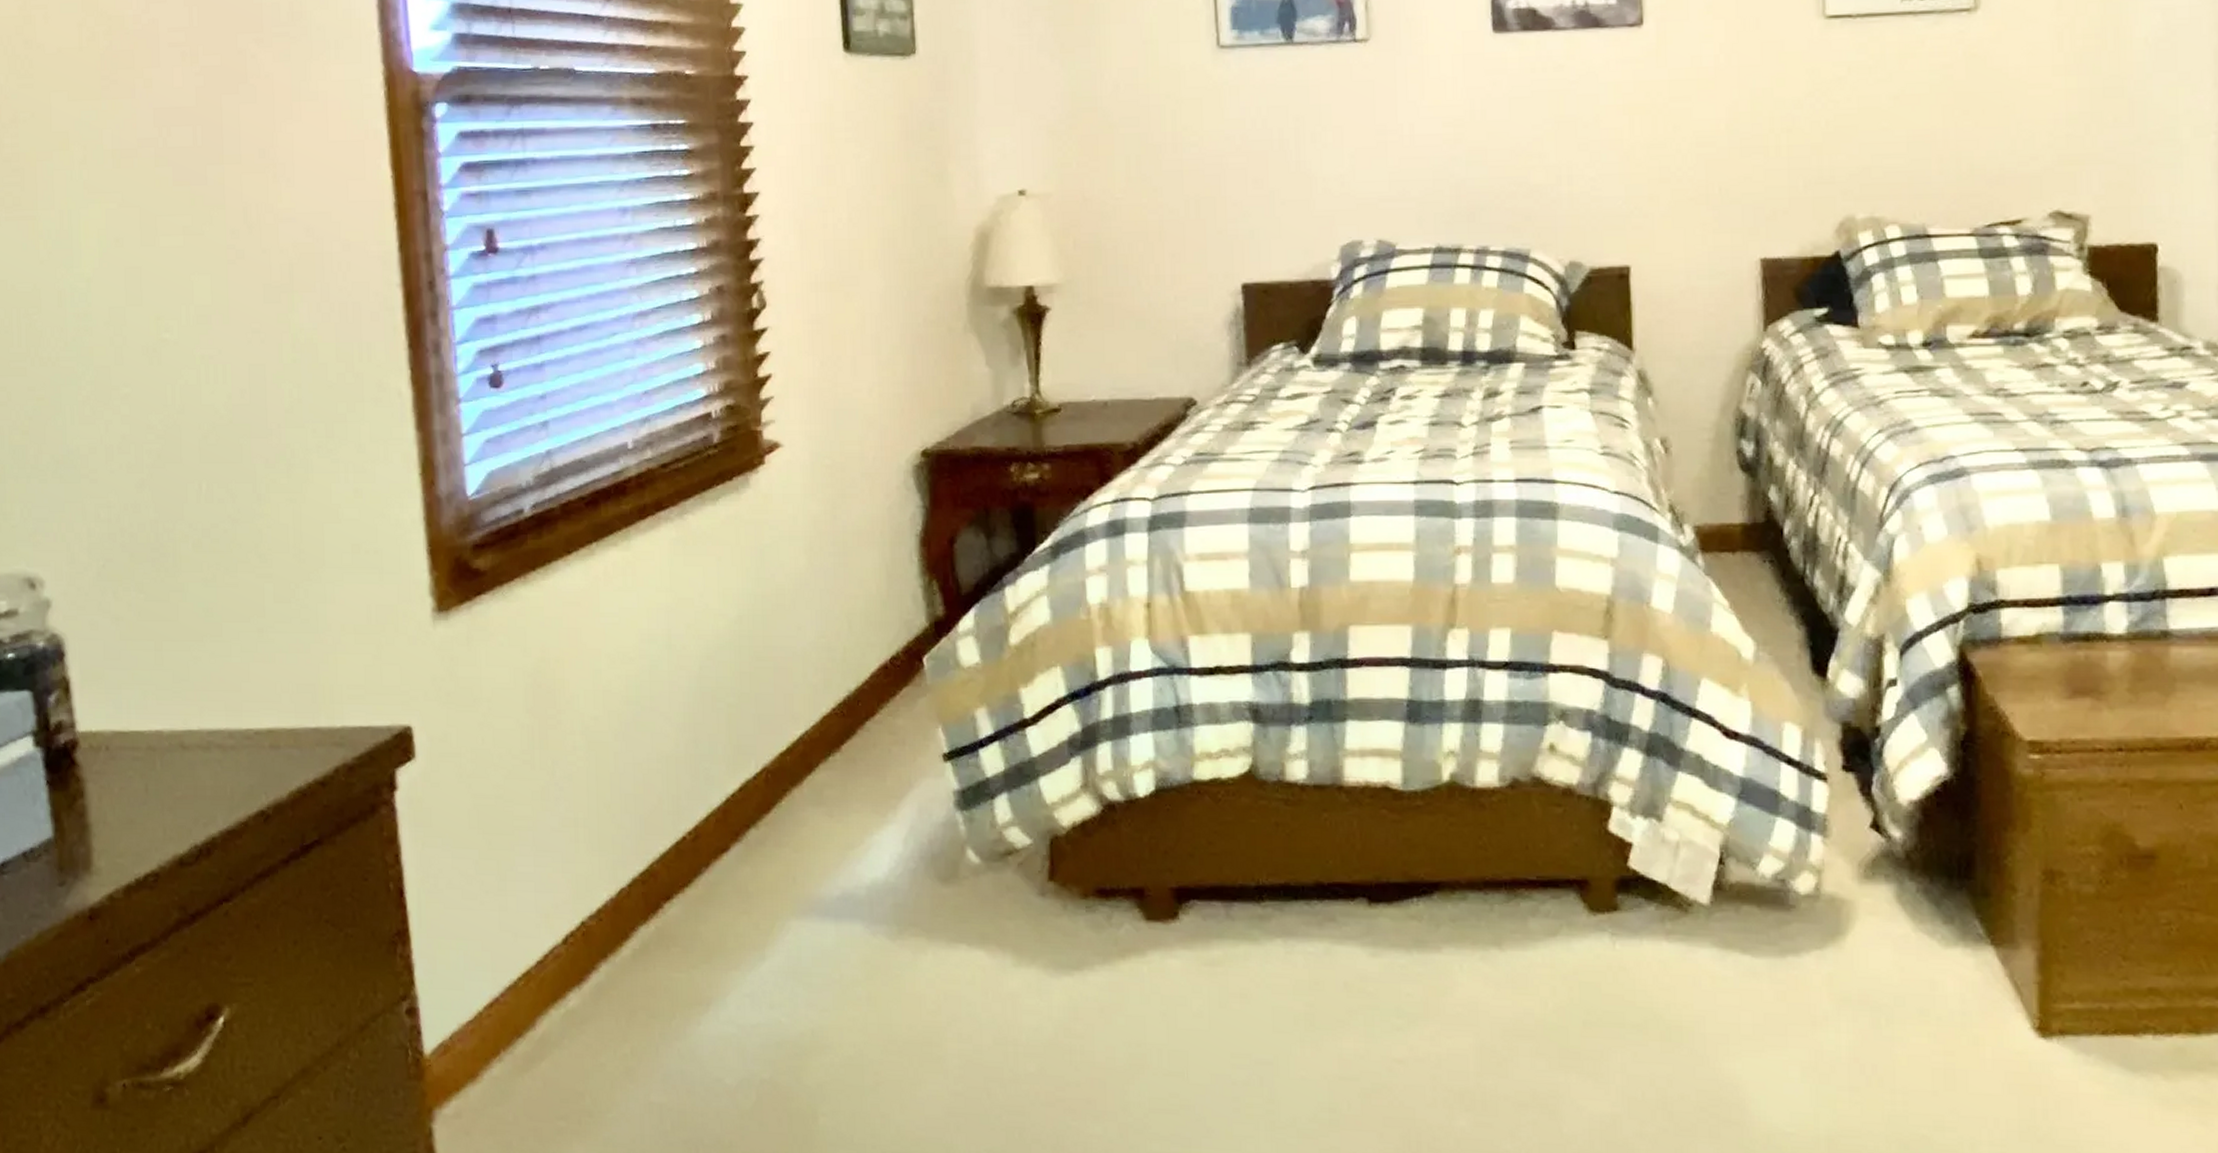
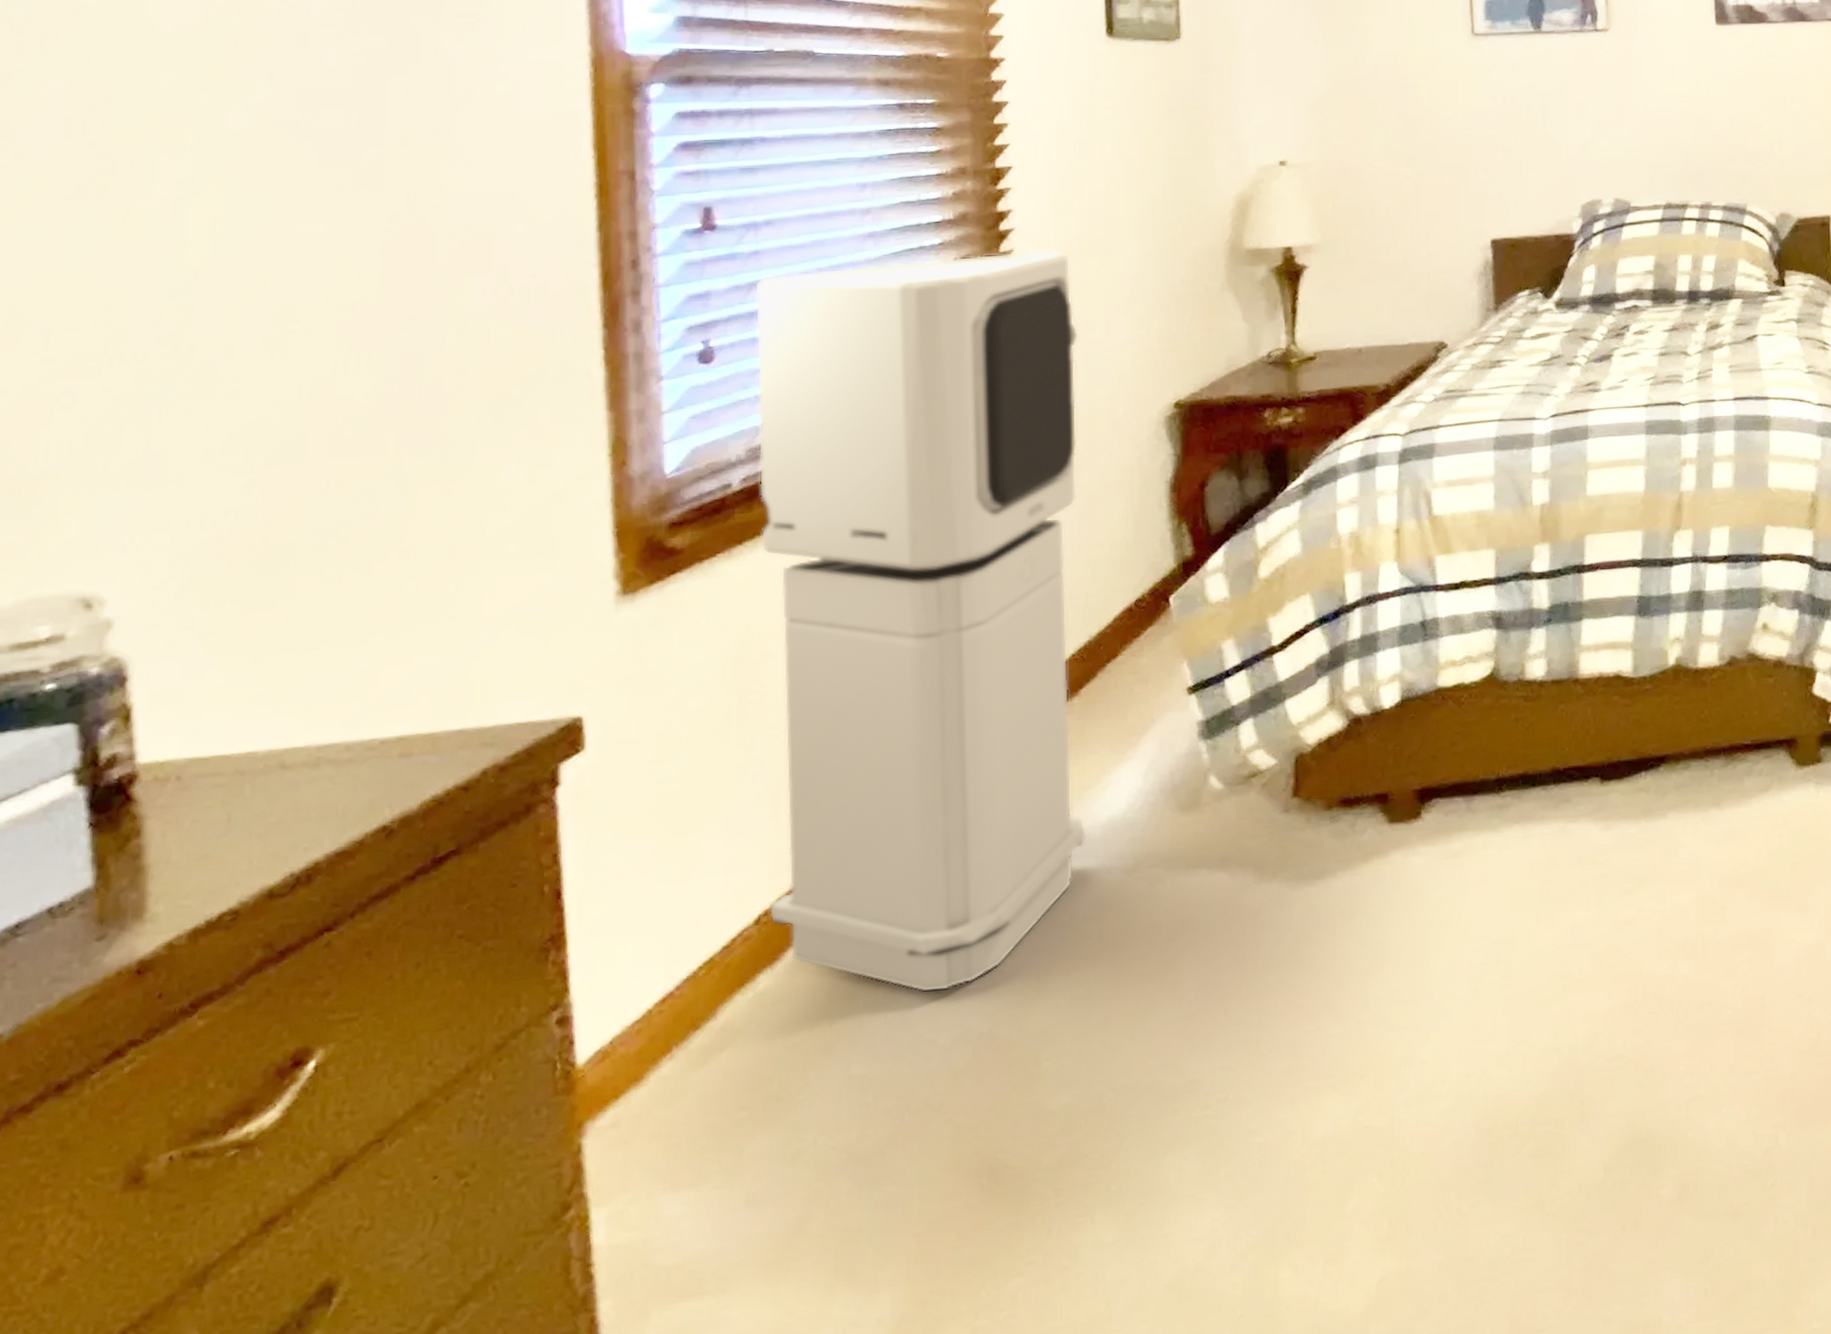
air purifier: none [534,282,854,1033] -> present [755,250,1088,993]

